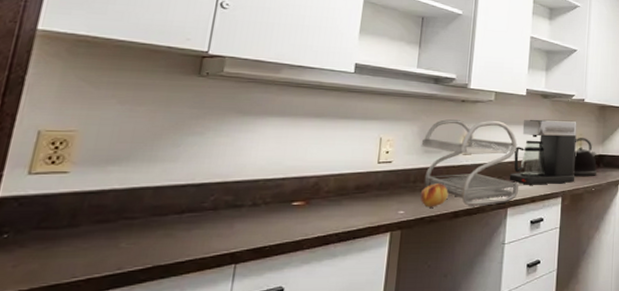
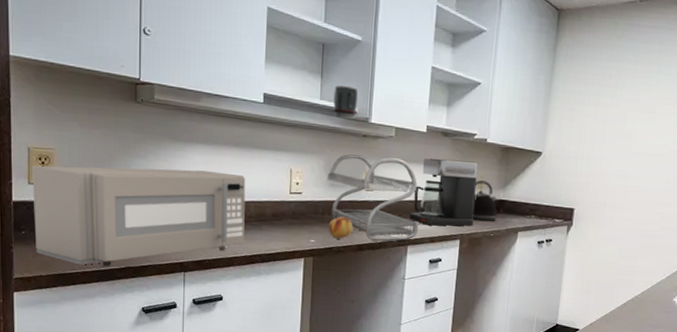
microwave: none [19,145,327,270] -> present [32,165,246,267]
mug: none [430,54,458,81] -> present [333,85,359,115]

